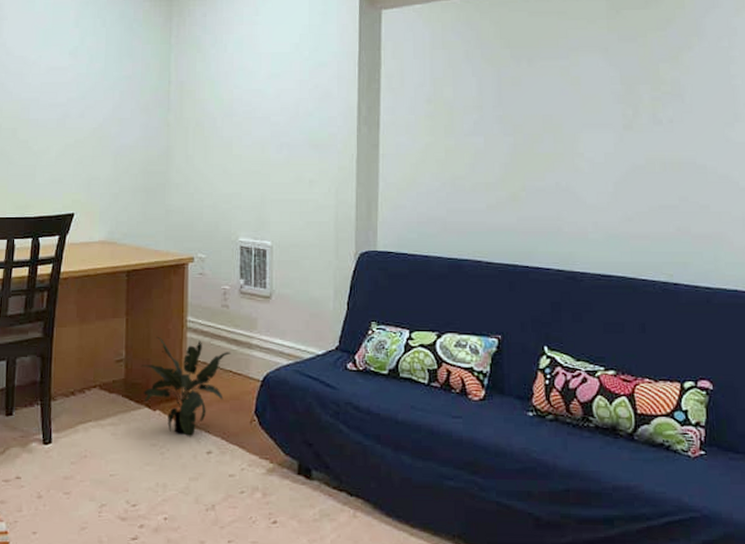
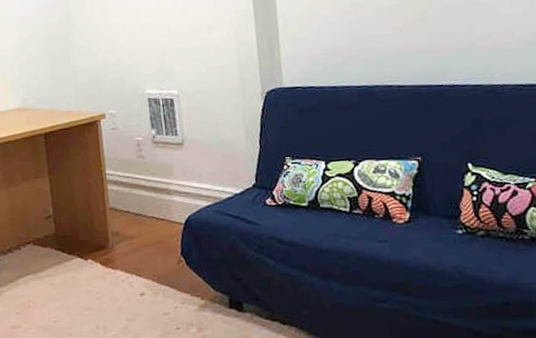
potted plant: present [141,336,231,437] -> none [68,191,152,282]

